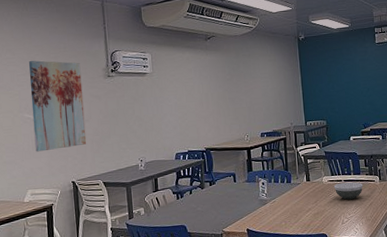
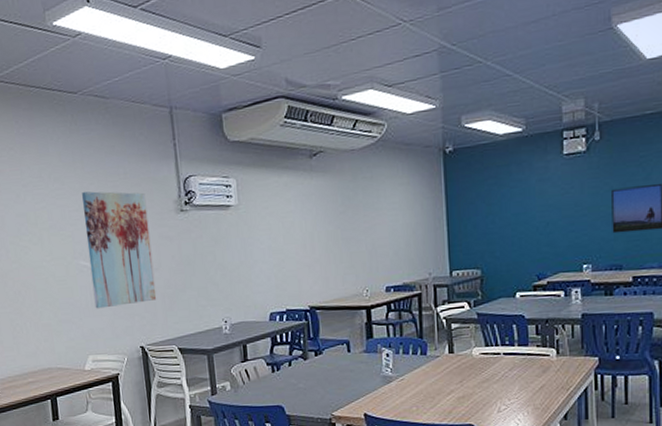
bowl: present [334,182,363,200] -> none [488,355,532,380]

